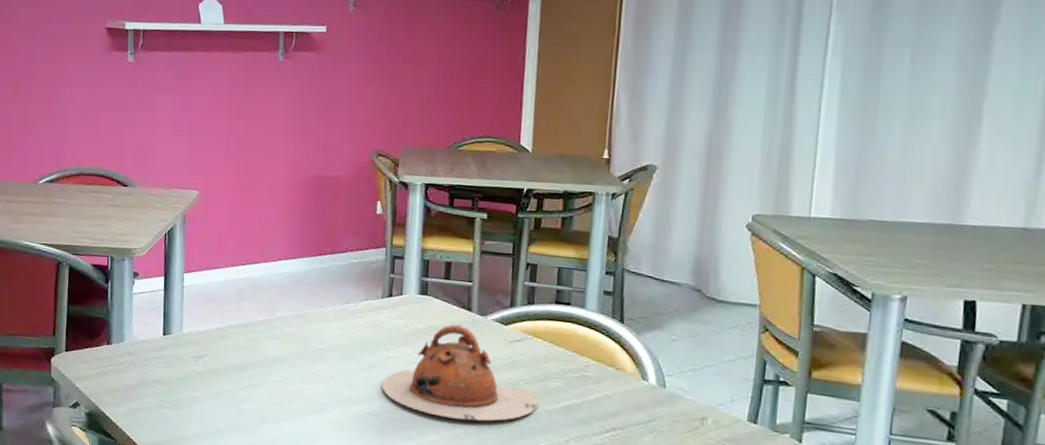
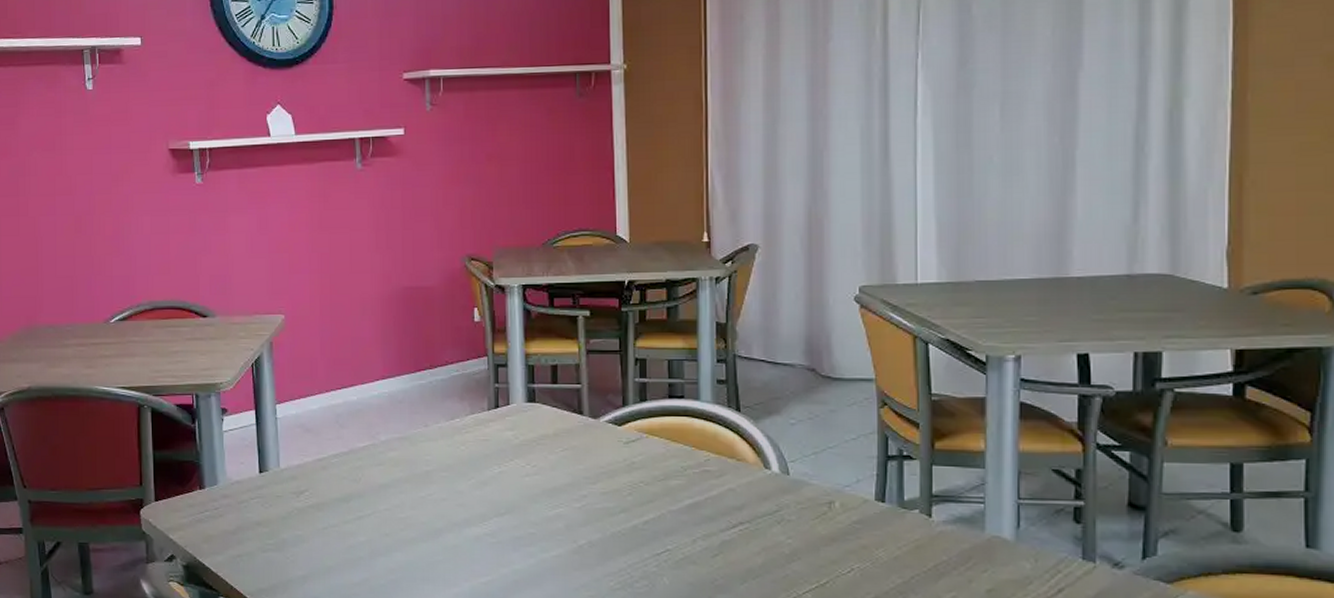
teapot: present [382,324,539,421] -> none [497,430,661,530]

